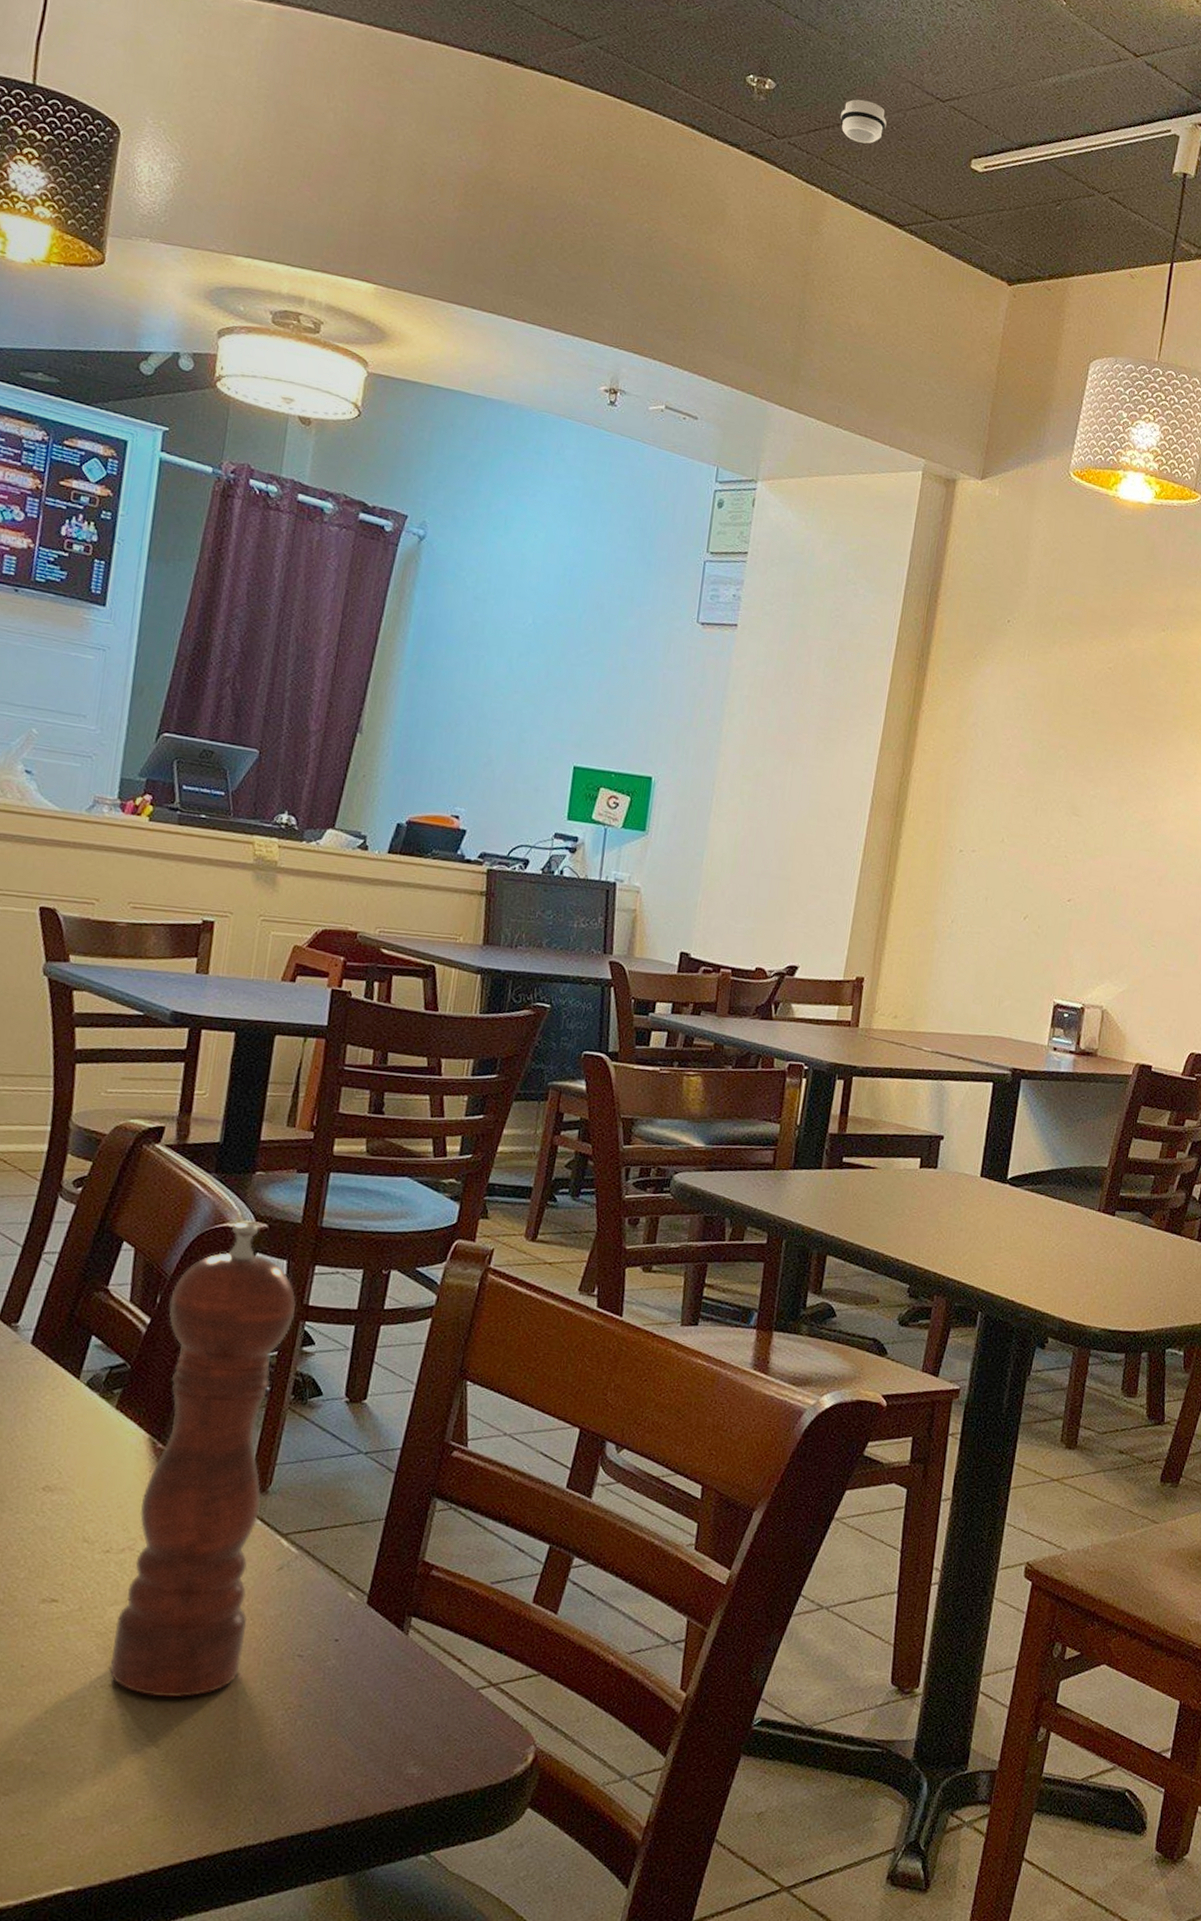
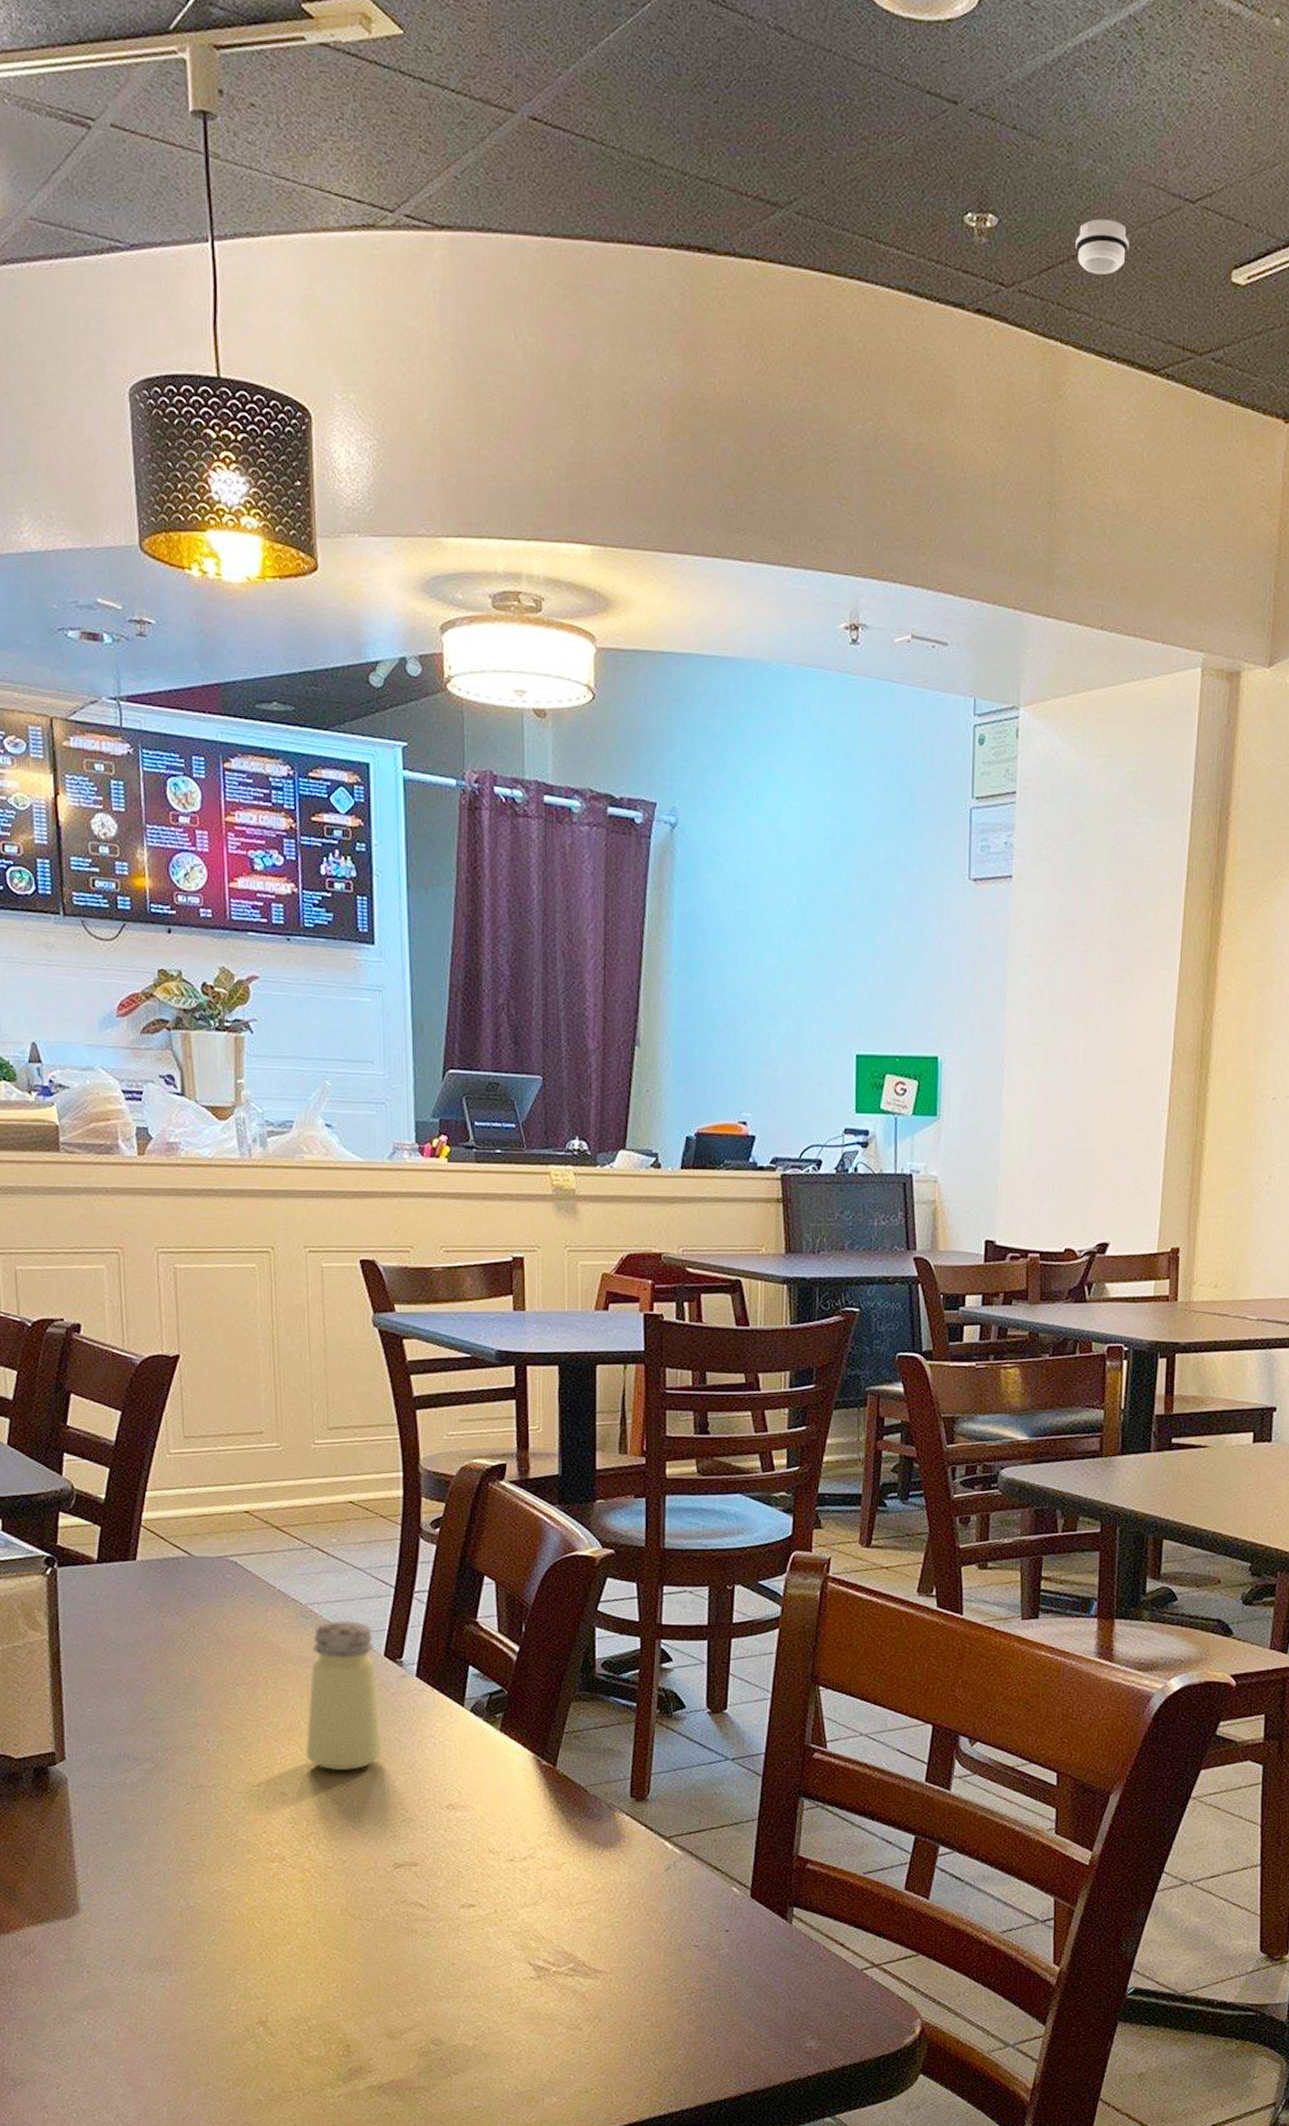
pepper mill: present [109,1222,296,1697] -> none [528,1549,649,1987]

